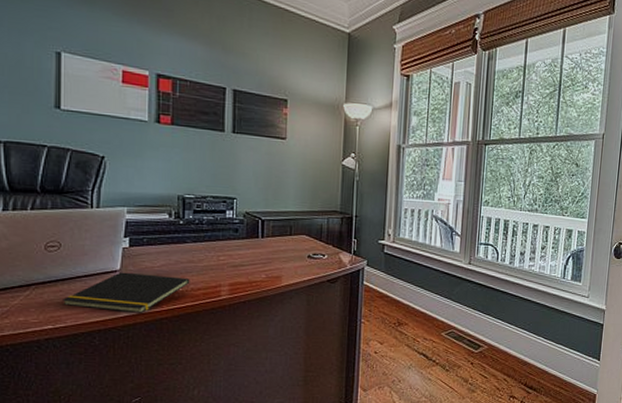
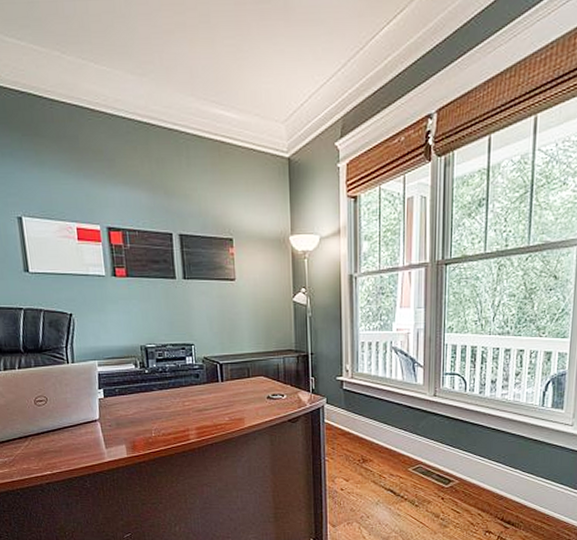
notepad: present [61,272,190,313] -> none [54,421,161,458]

